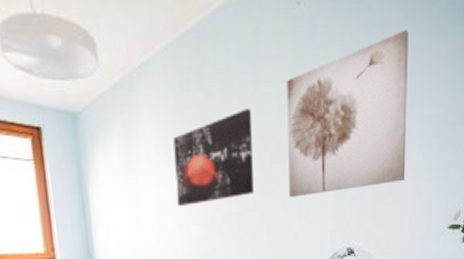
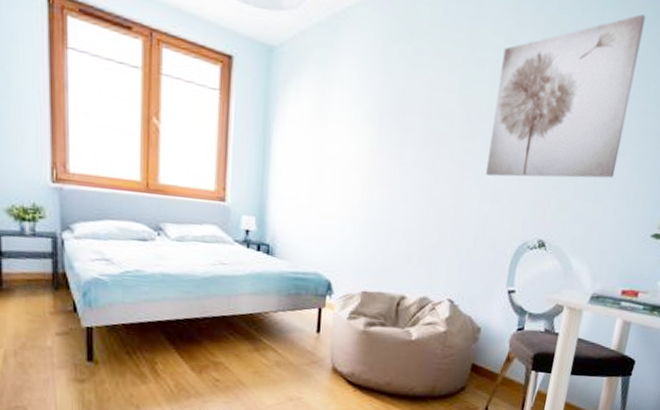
wall art: present [173,109,254,207] -> none [365,71,460,166]

